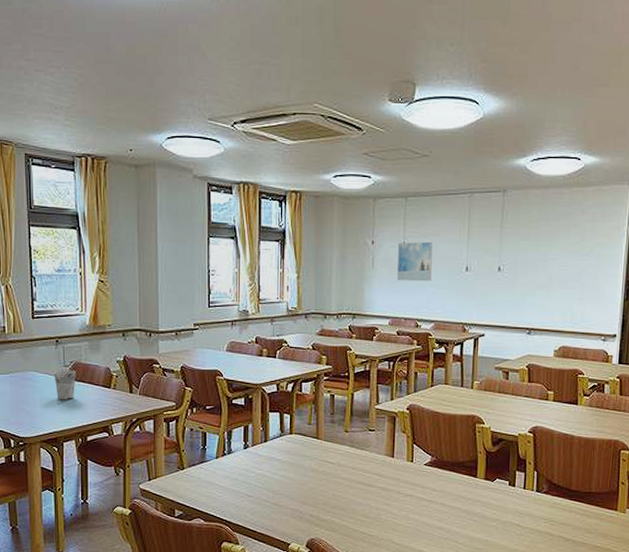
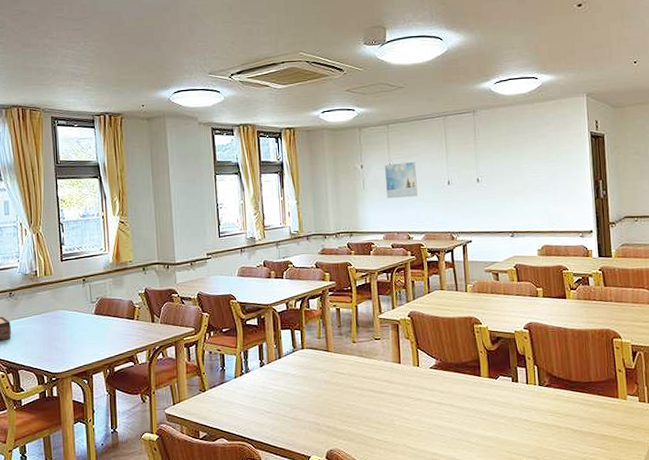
cup: present [54,370,76,400] -> none [82,305,102,335]

